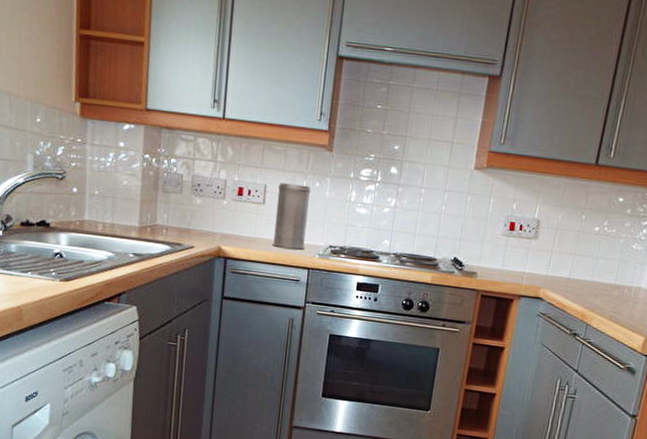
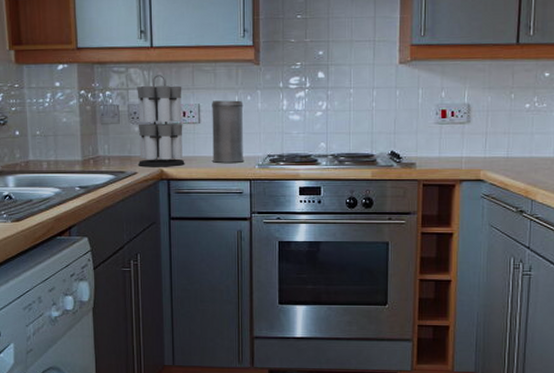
spice rack: none [197,147,251,246] -> present [137,74,185,167]

